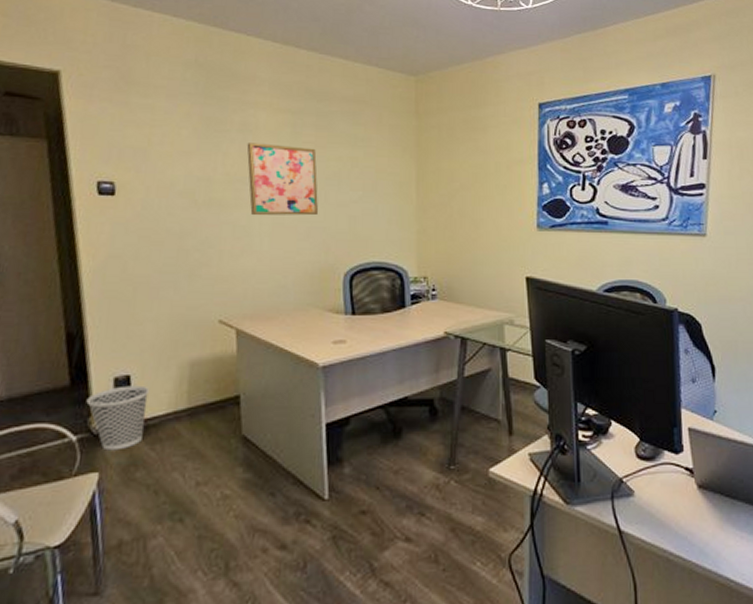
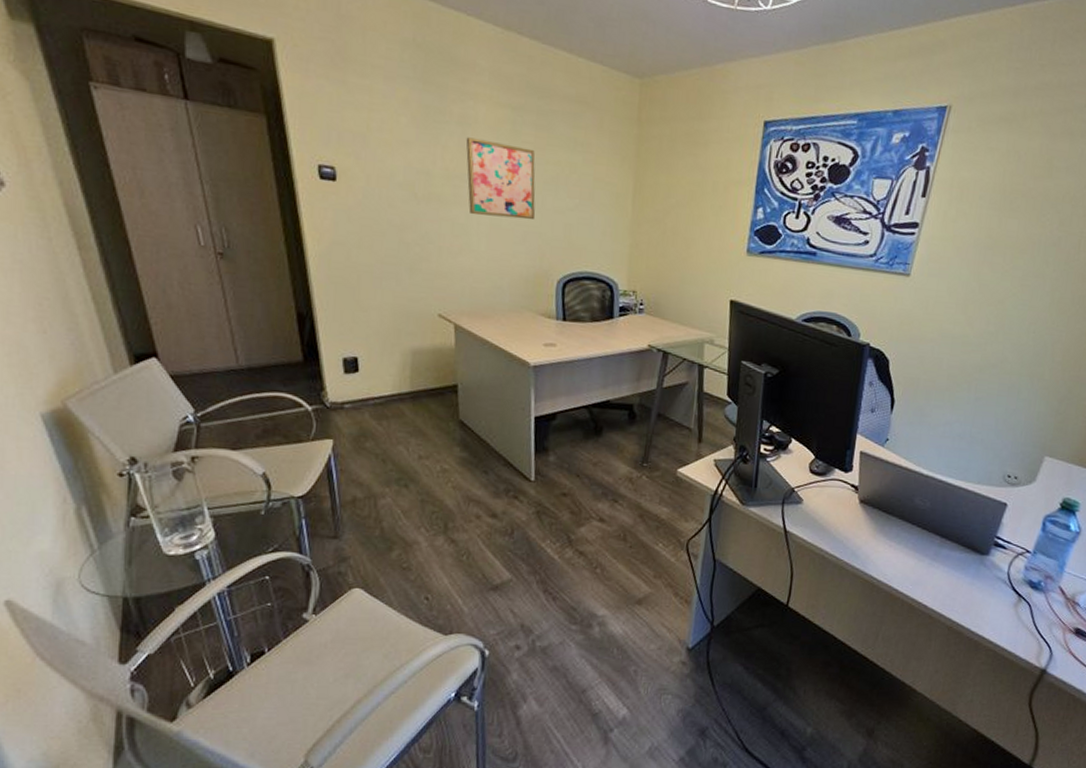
wastebasket: present [86,385,149,451] -> none [319,366,375,423]

